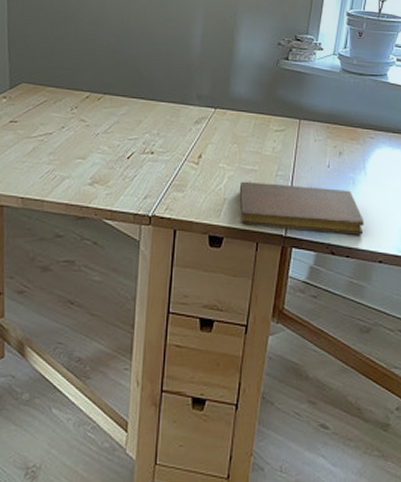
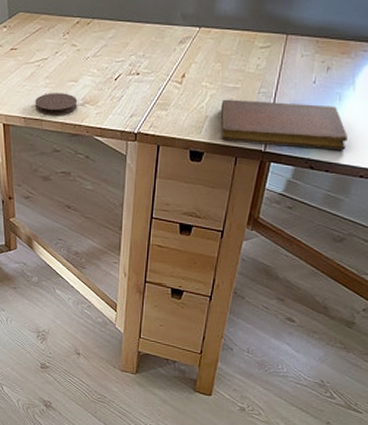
coaster: none [35,170,85,196] -> present [35,93,78,115]

